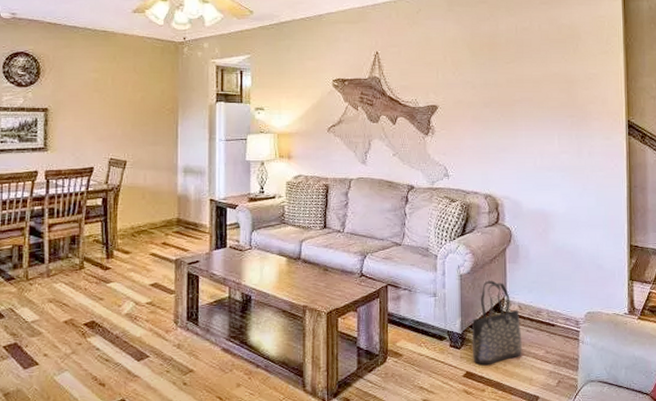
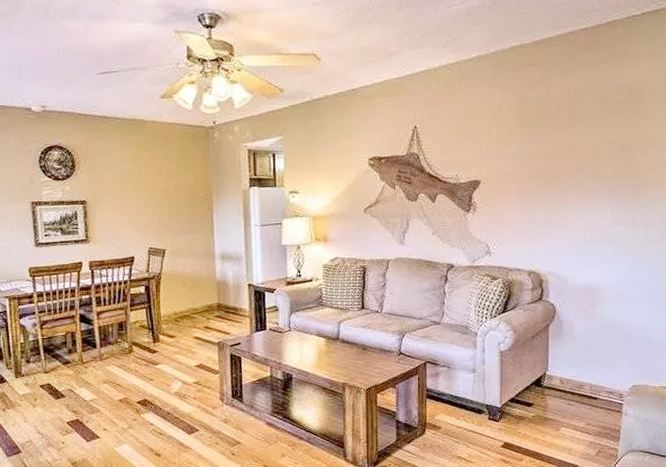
tote bag: present [472,280,522,365] -> none [510,356,562,436]

